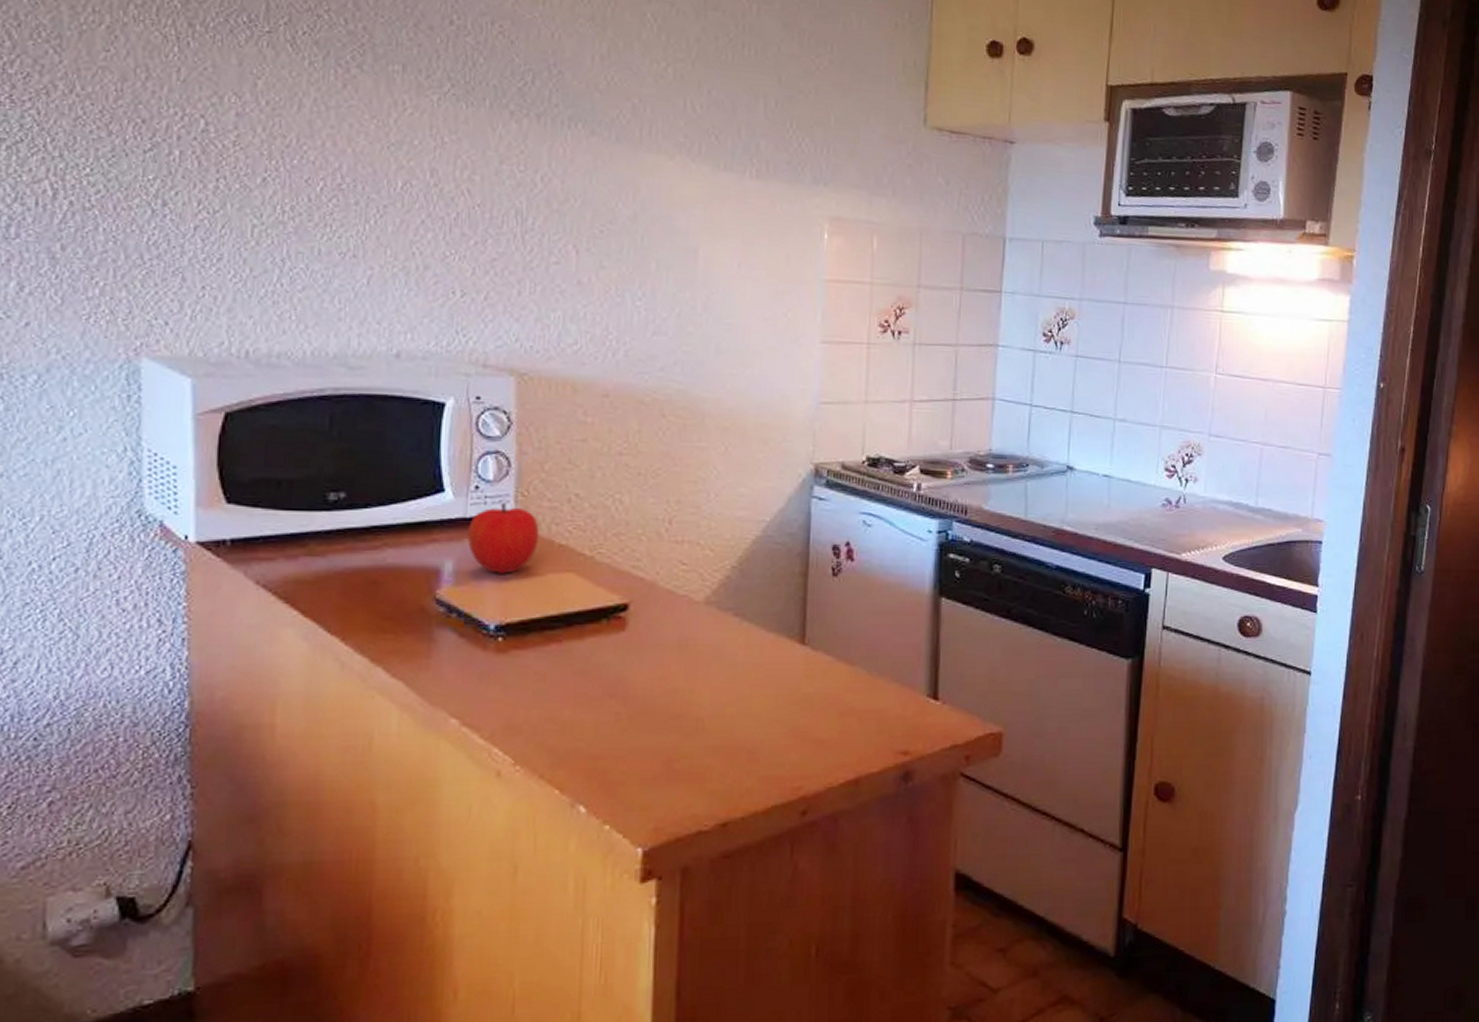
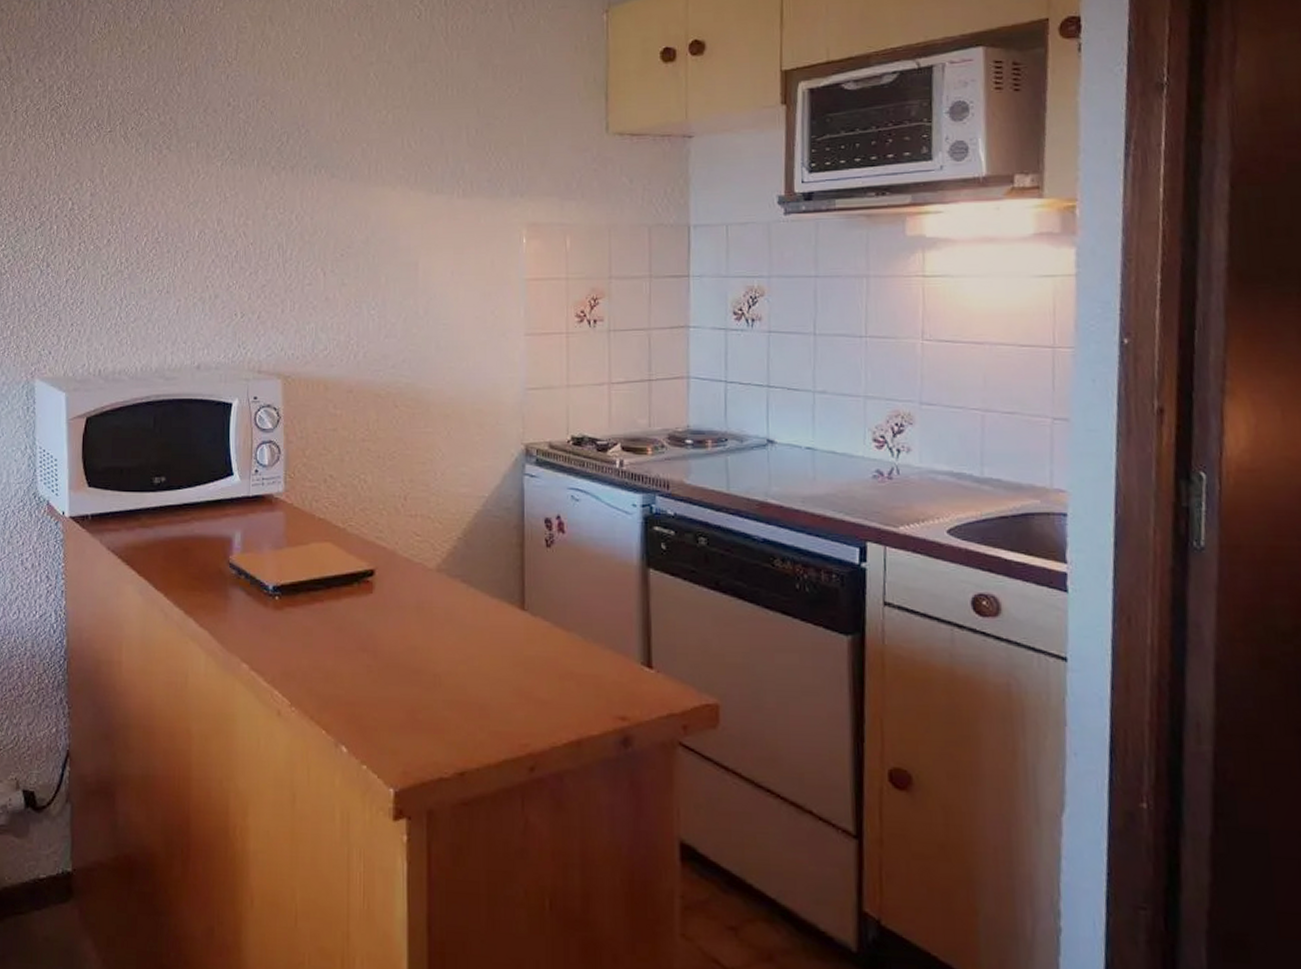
fruit: present [468,502,540,574] -> none [251,483,304,543]

